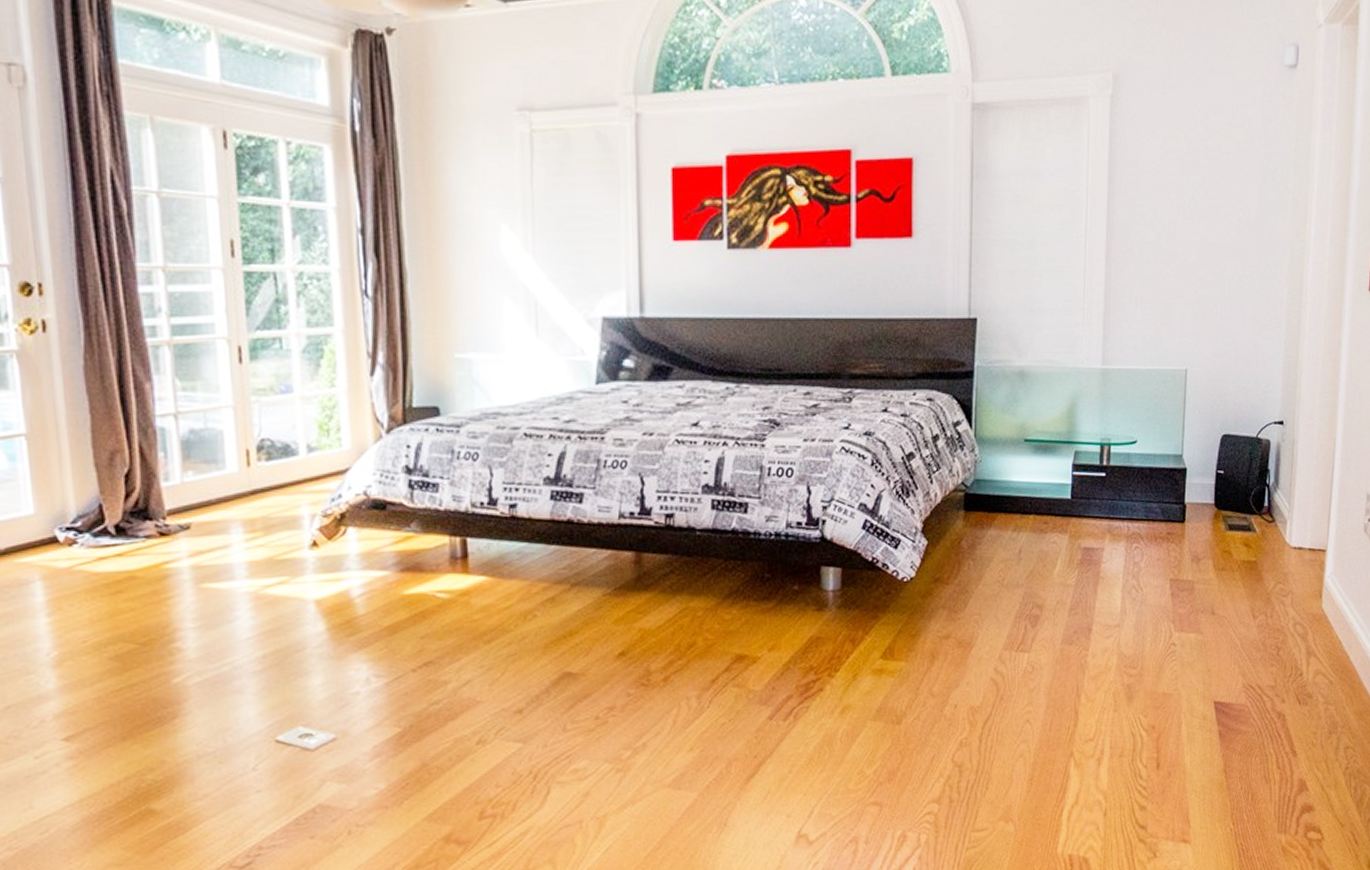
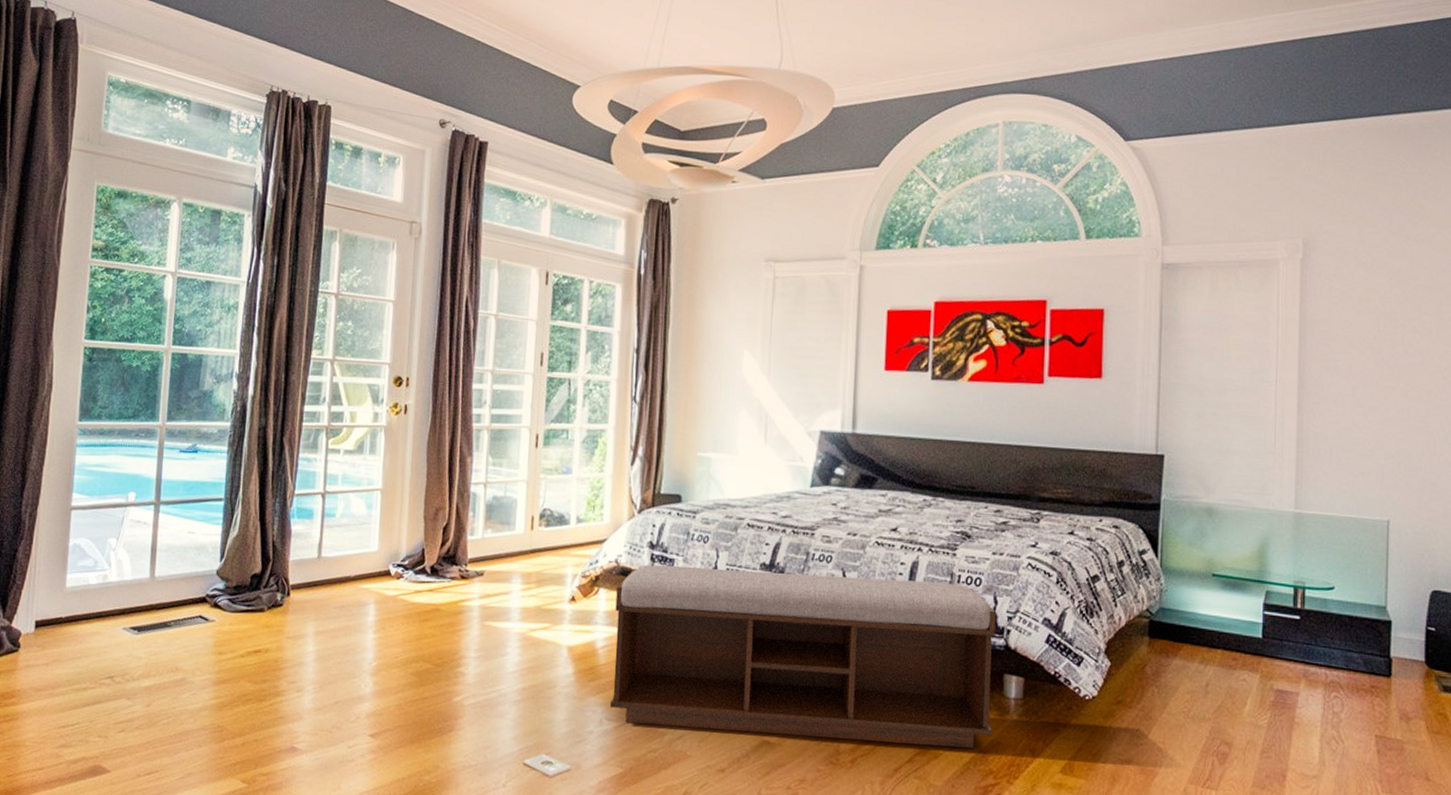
bench: none [369,477,811,677] -> present [609,565,996,748]

